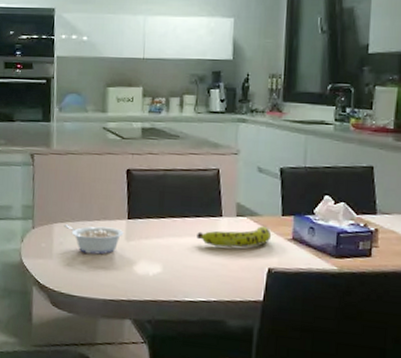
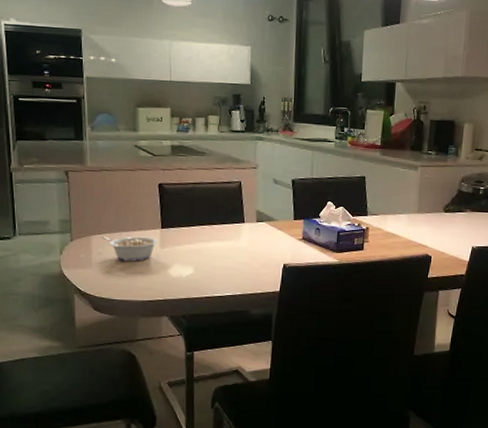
fruit: present [196,226,272,248] -> none [223,229,286,249]

